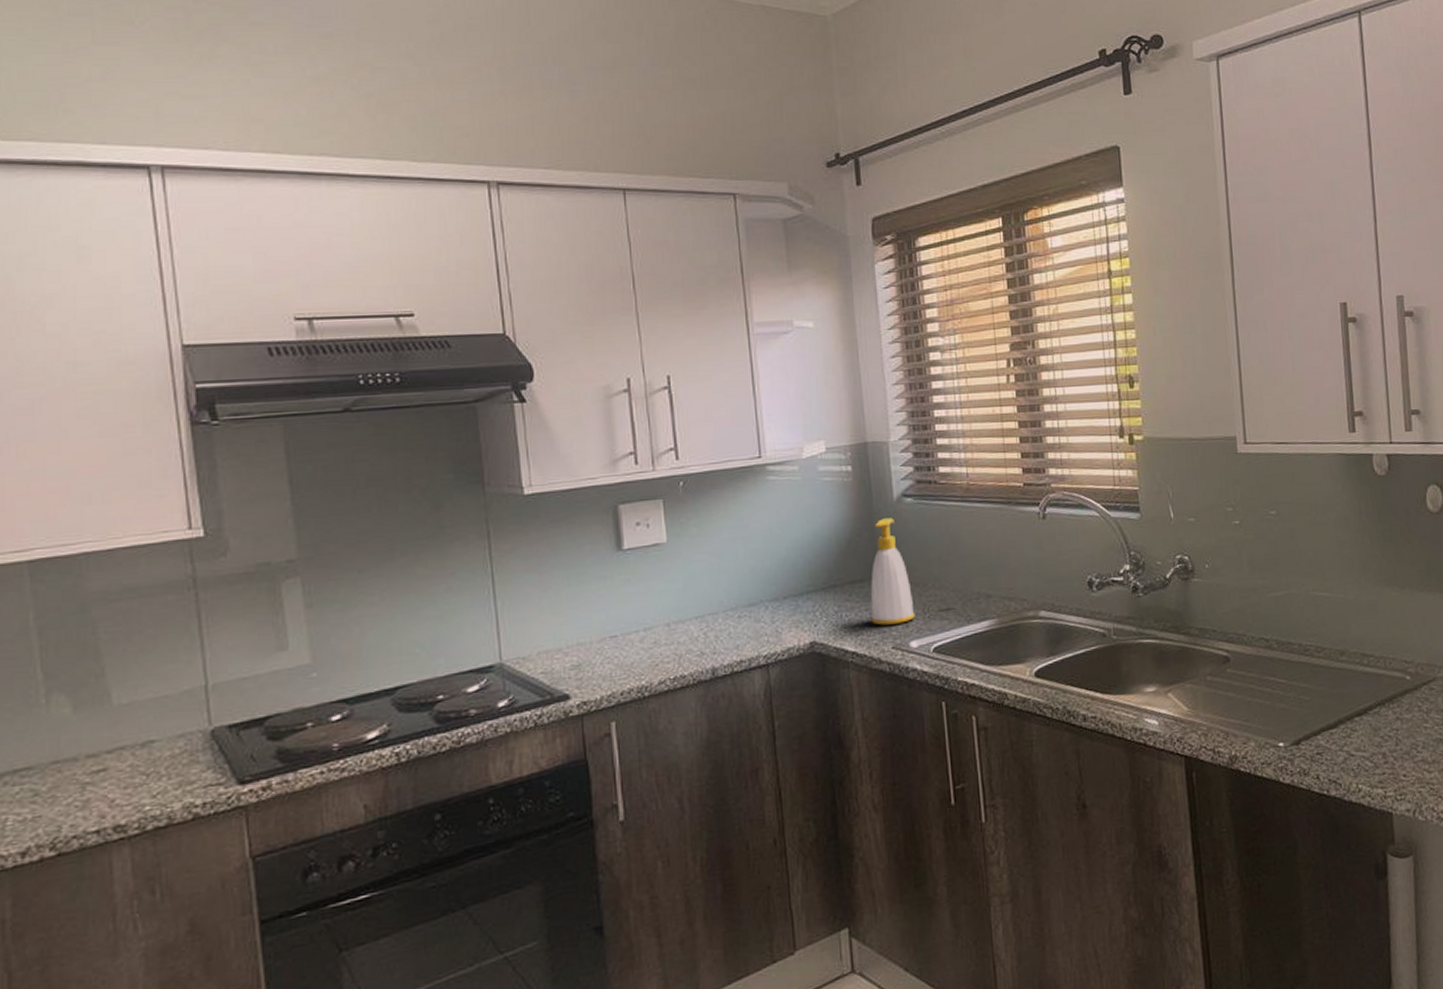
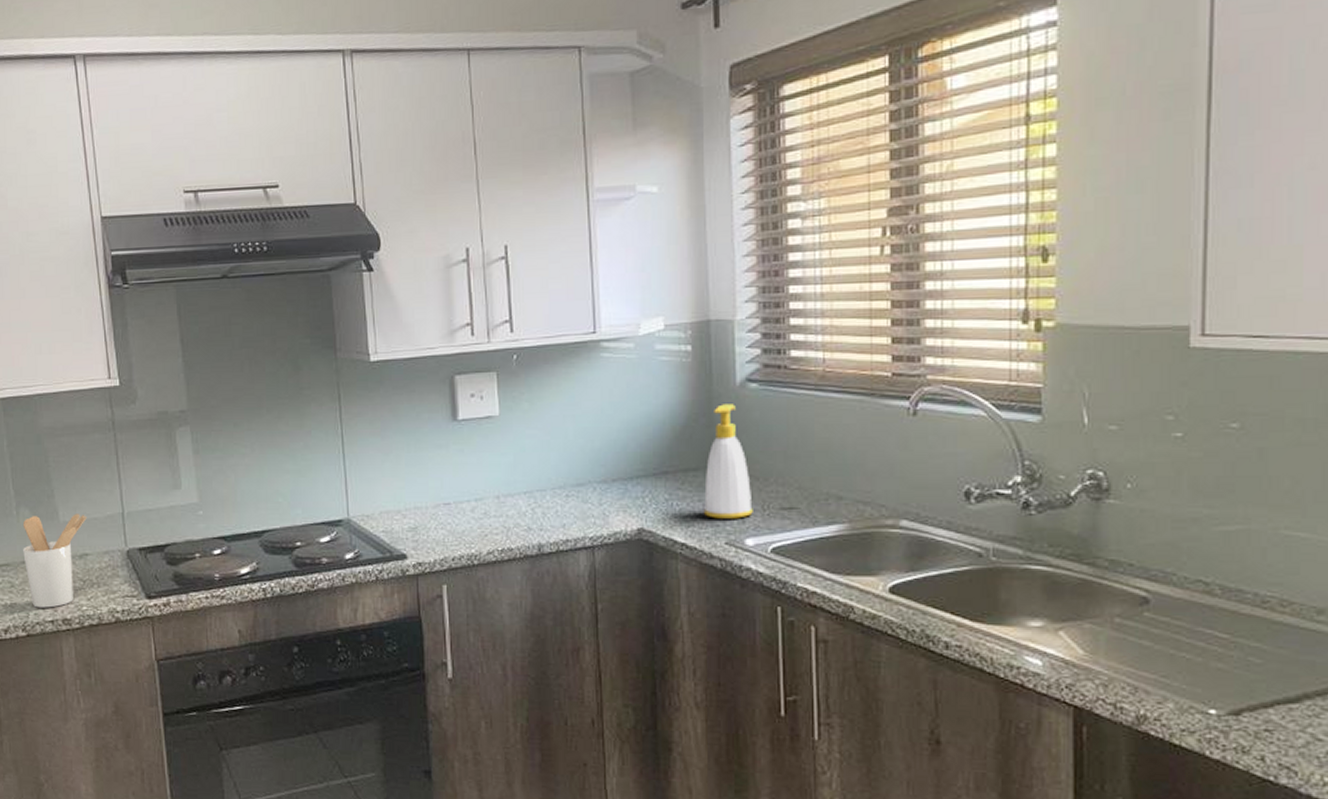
utensil holder: none [55,693,153,818] -> present [22,513,87,608]

